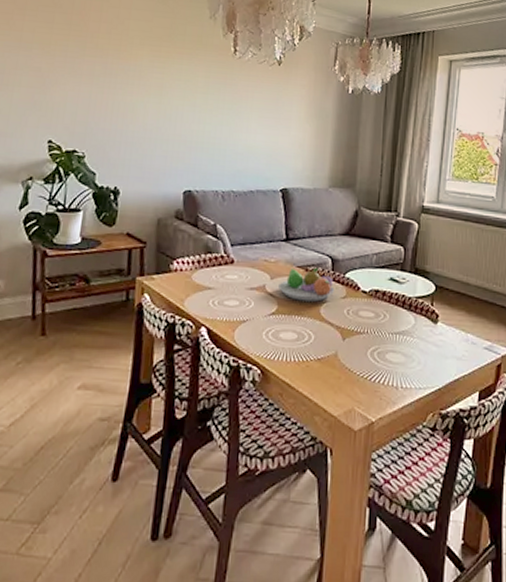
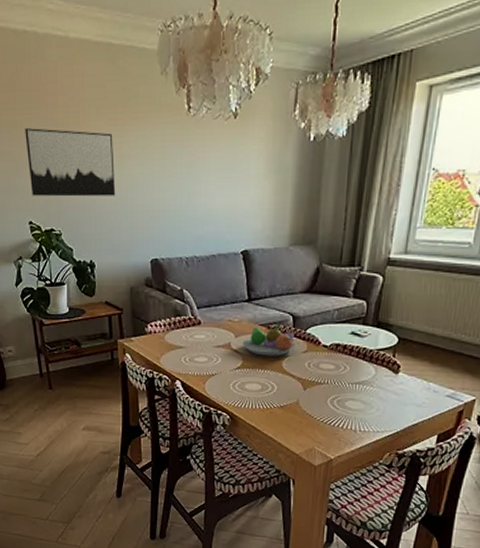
wall art: none [56,48,155,123] -> present [25,128,116,197]

